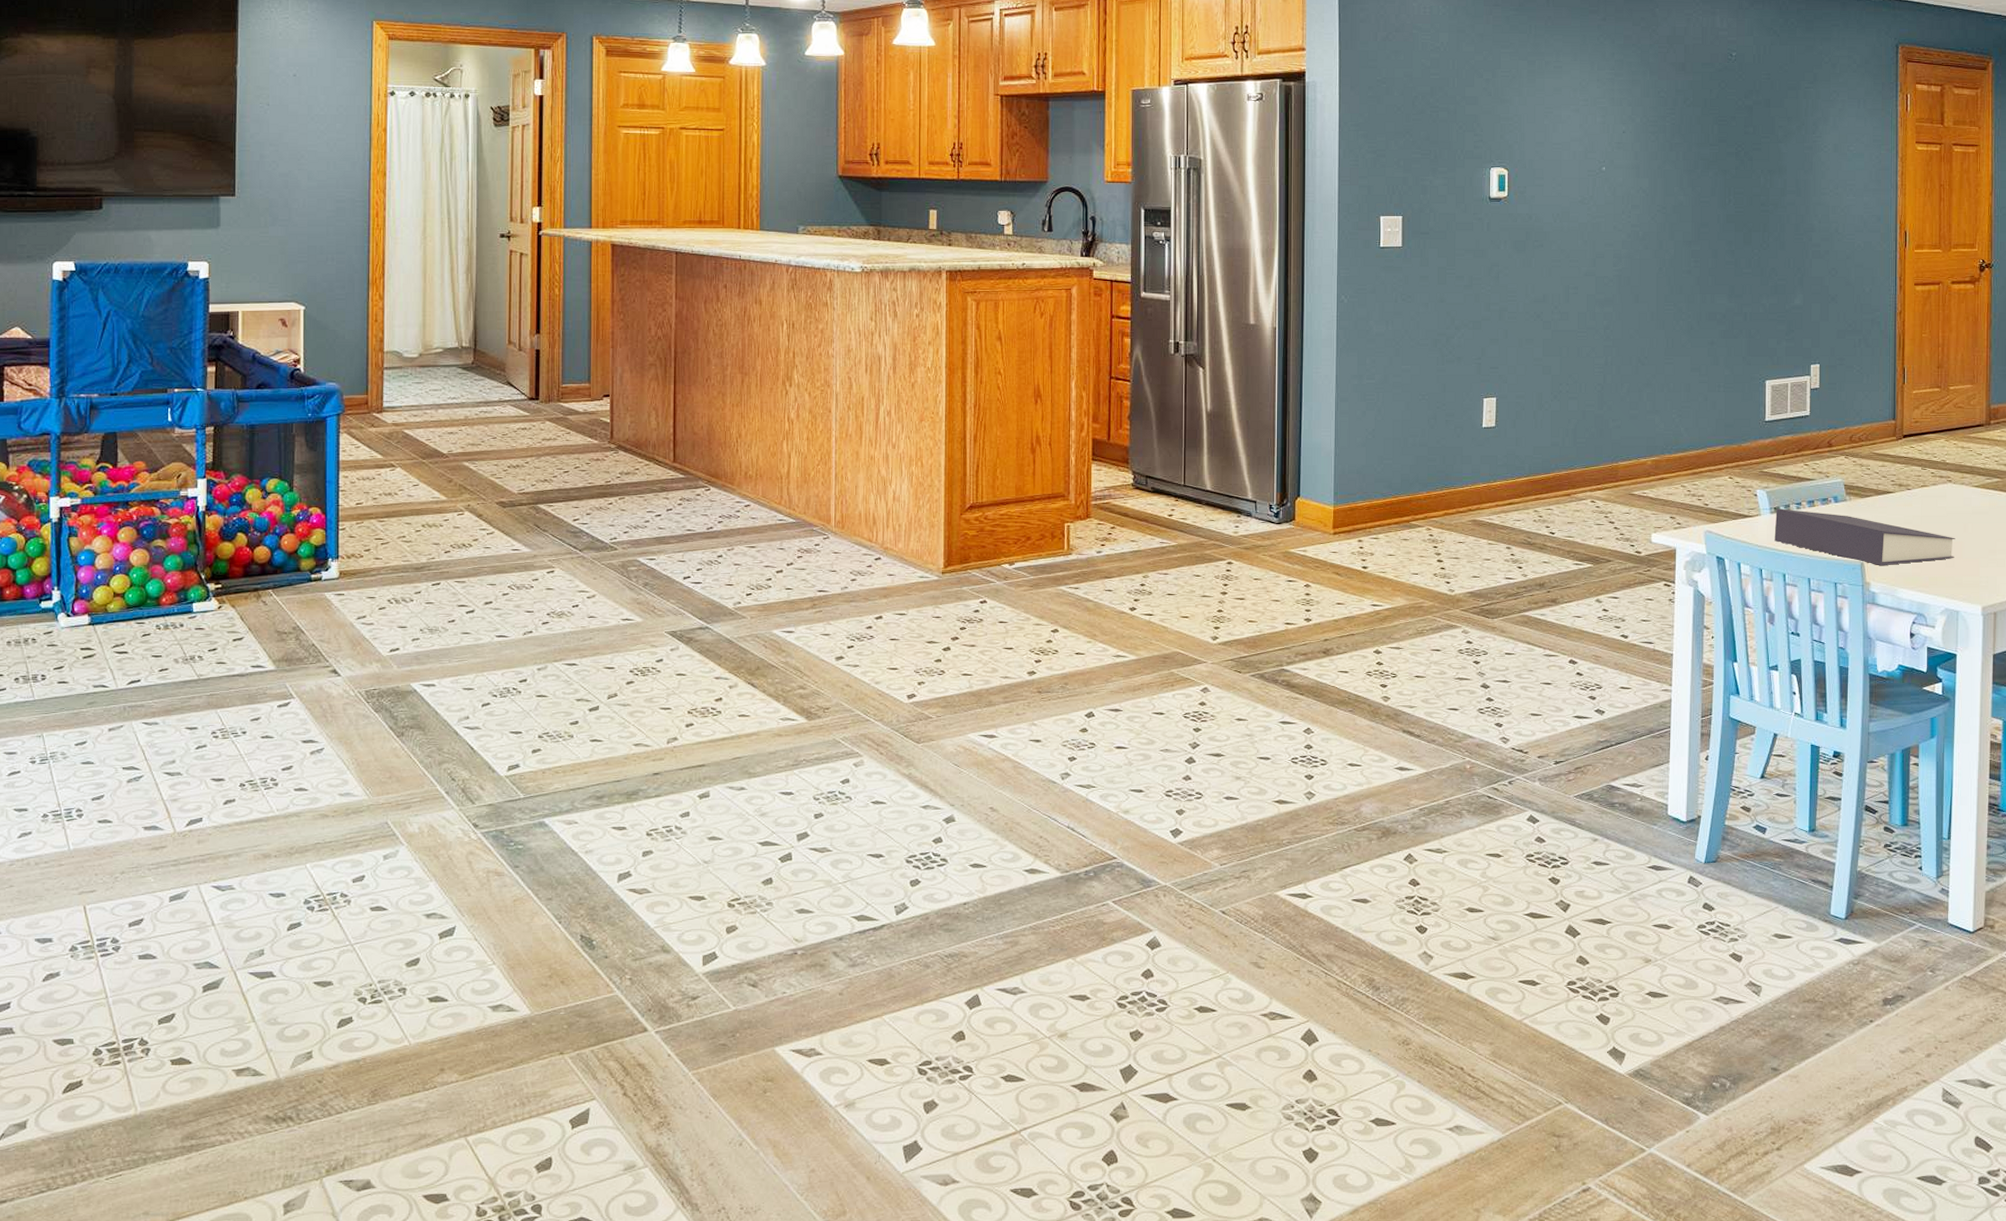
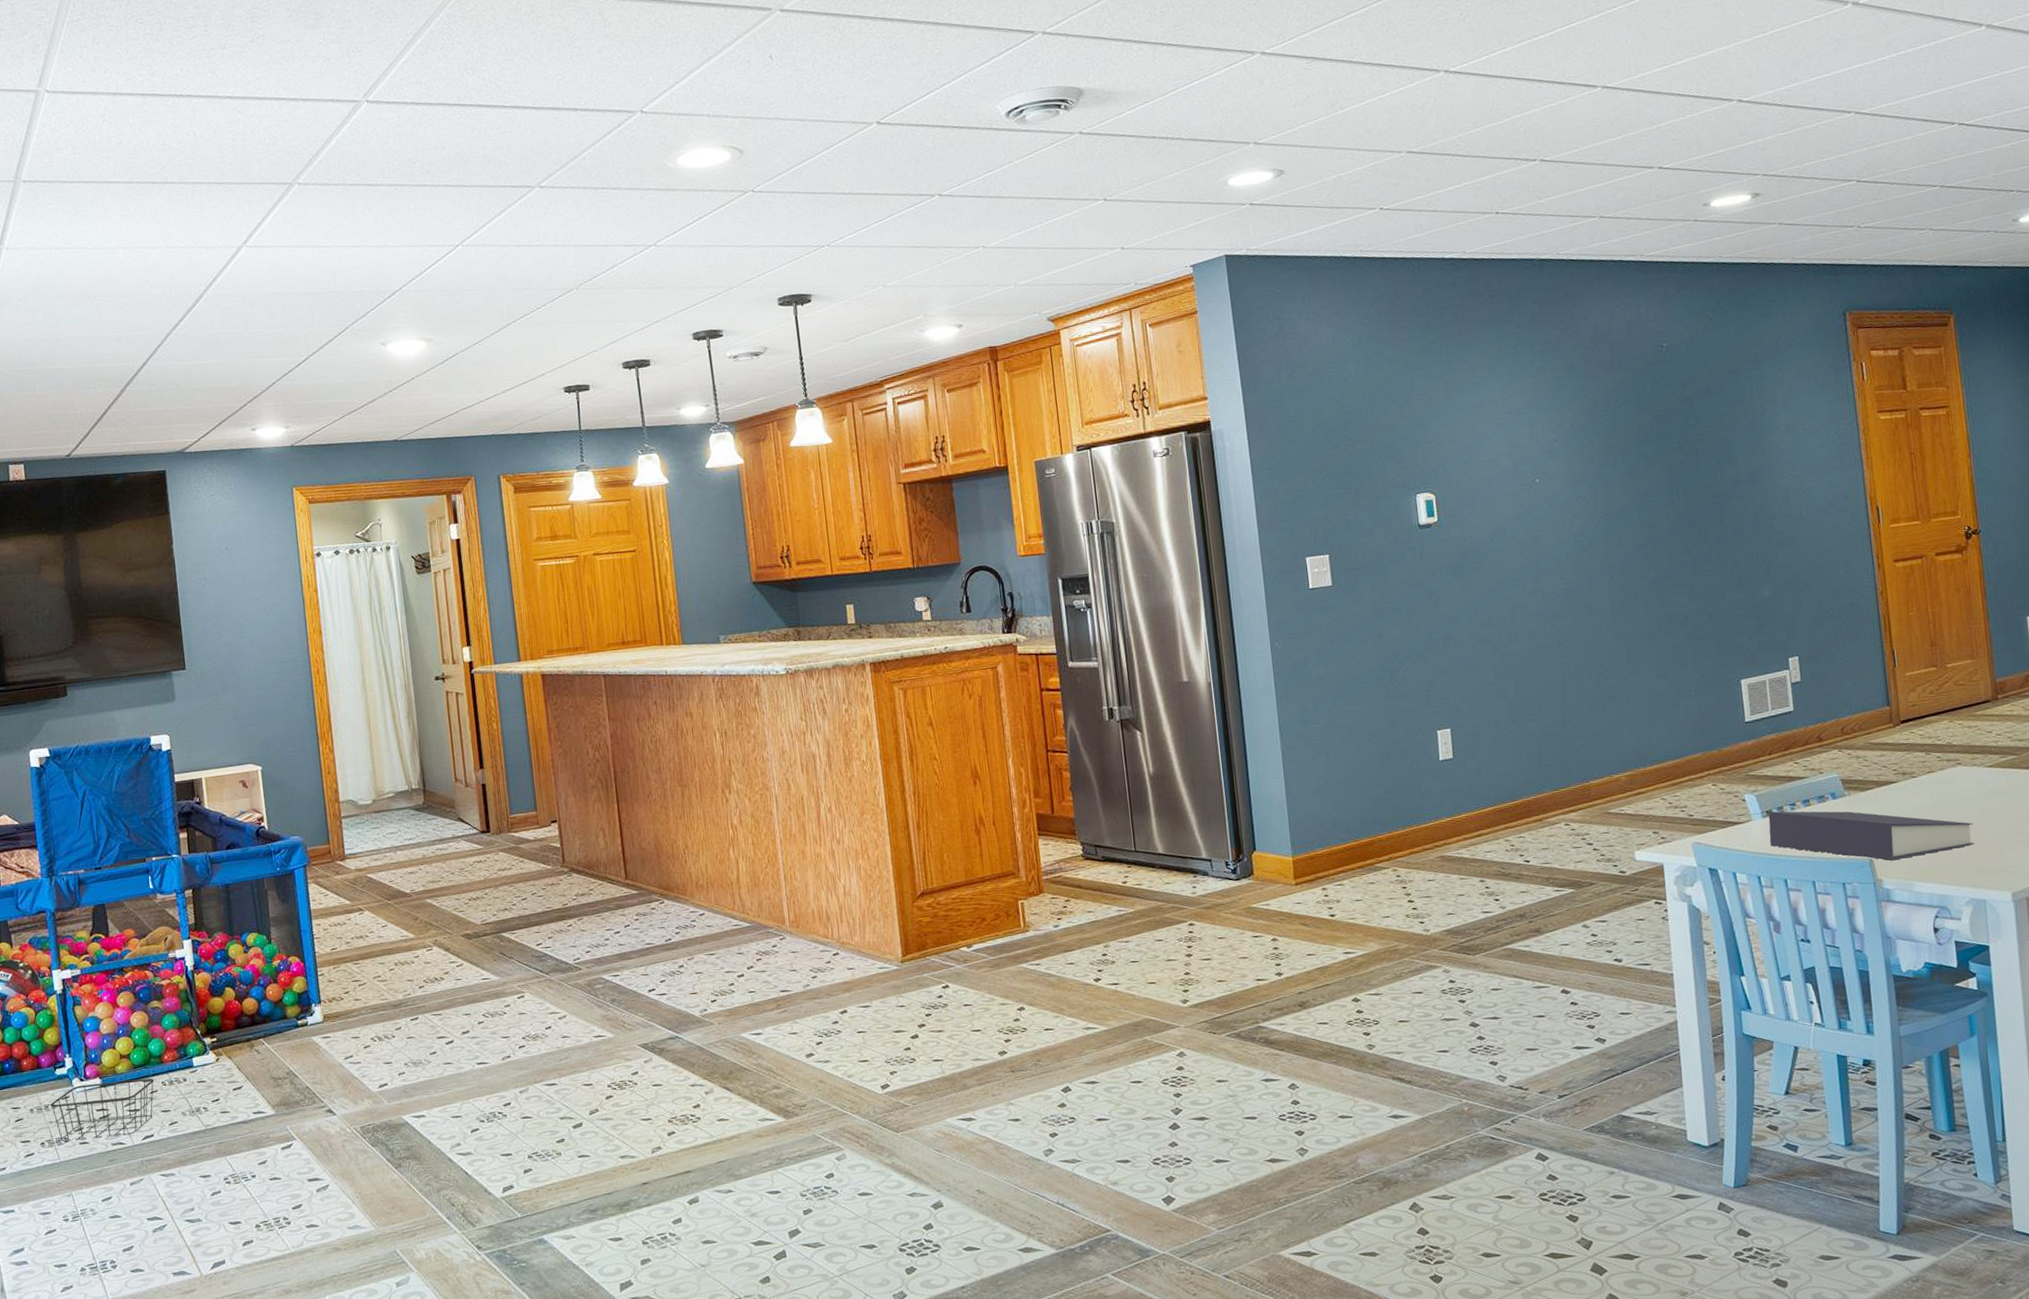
basket: none [31,620,148,679] -> present [50,1078,155,1142]

